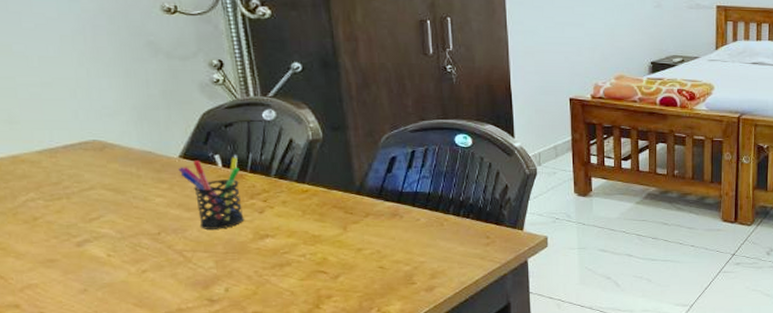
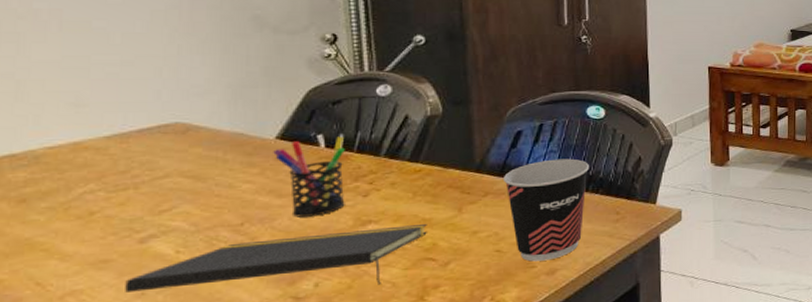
notepad: none [70,239,317,293] -> present [125,223,427,292]
cup: none [382,184,459,278] -> present [504,158,589,262]

